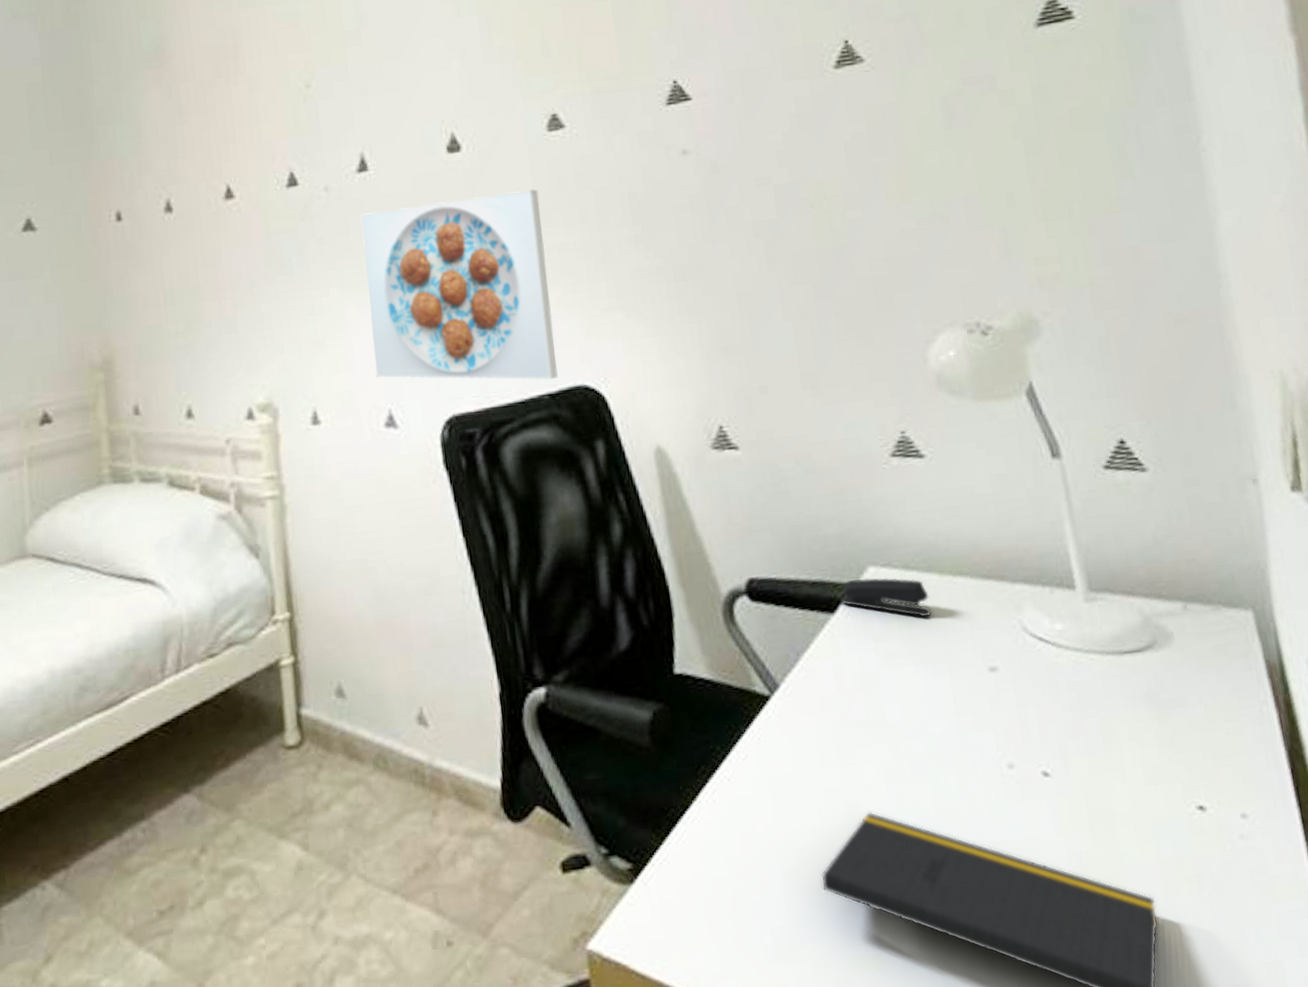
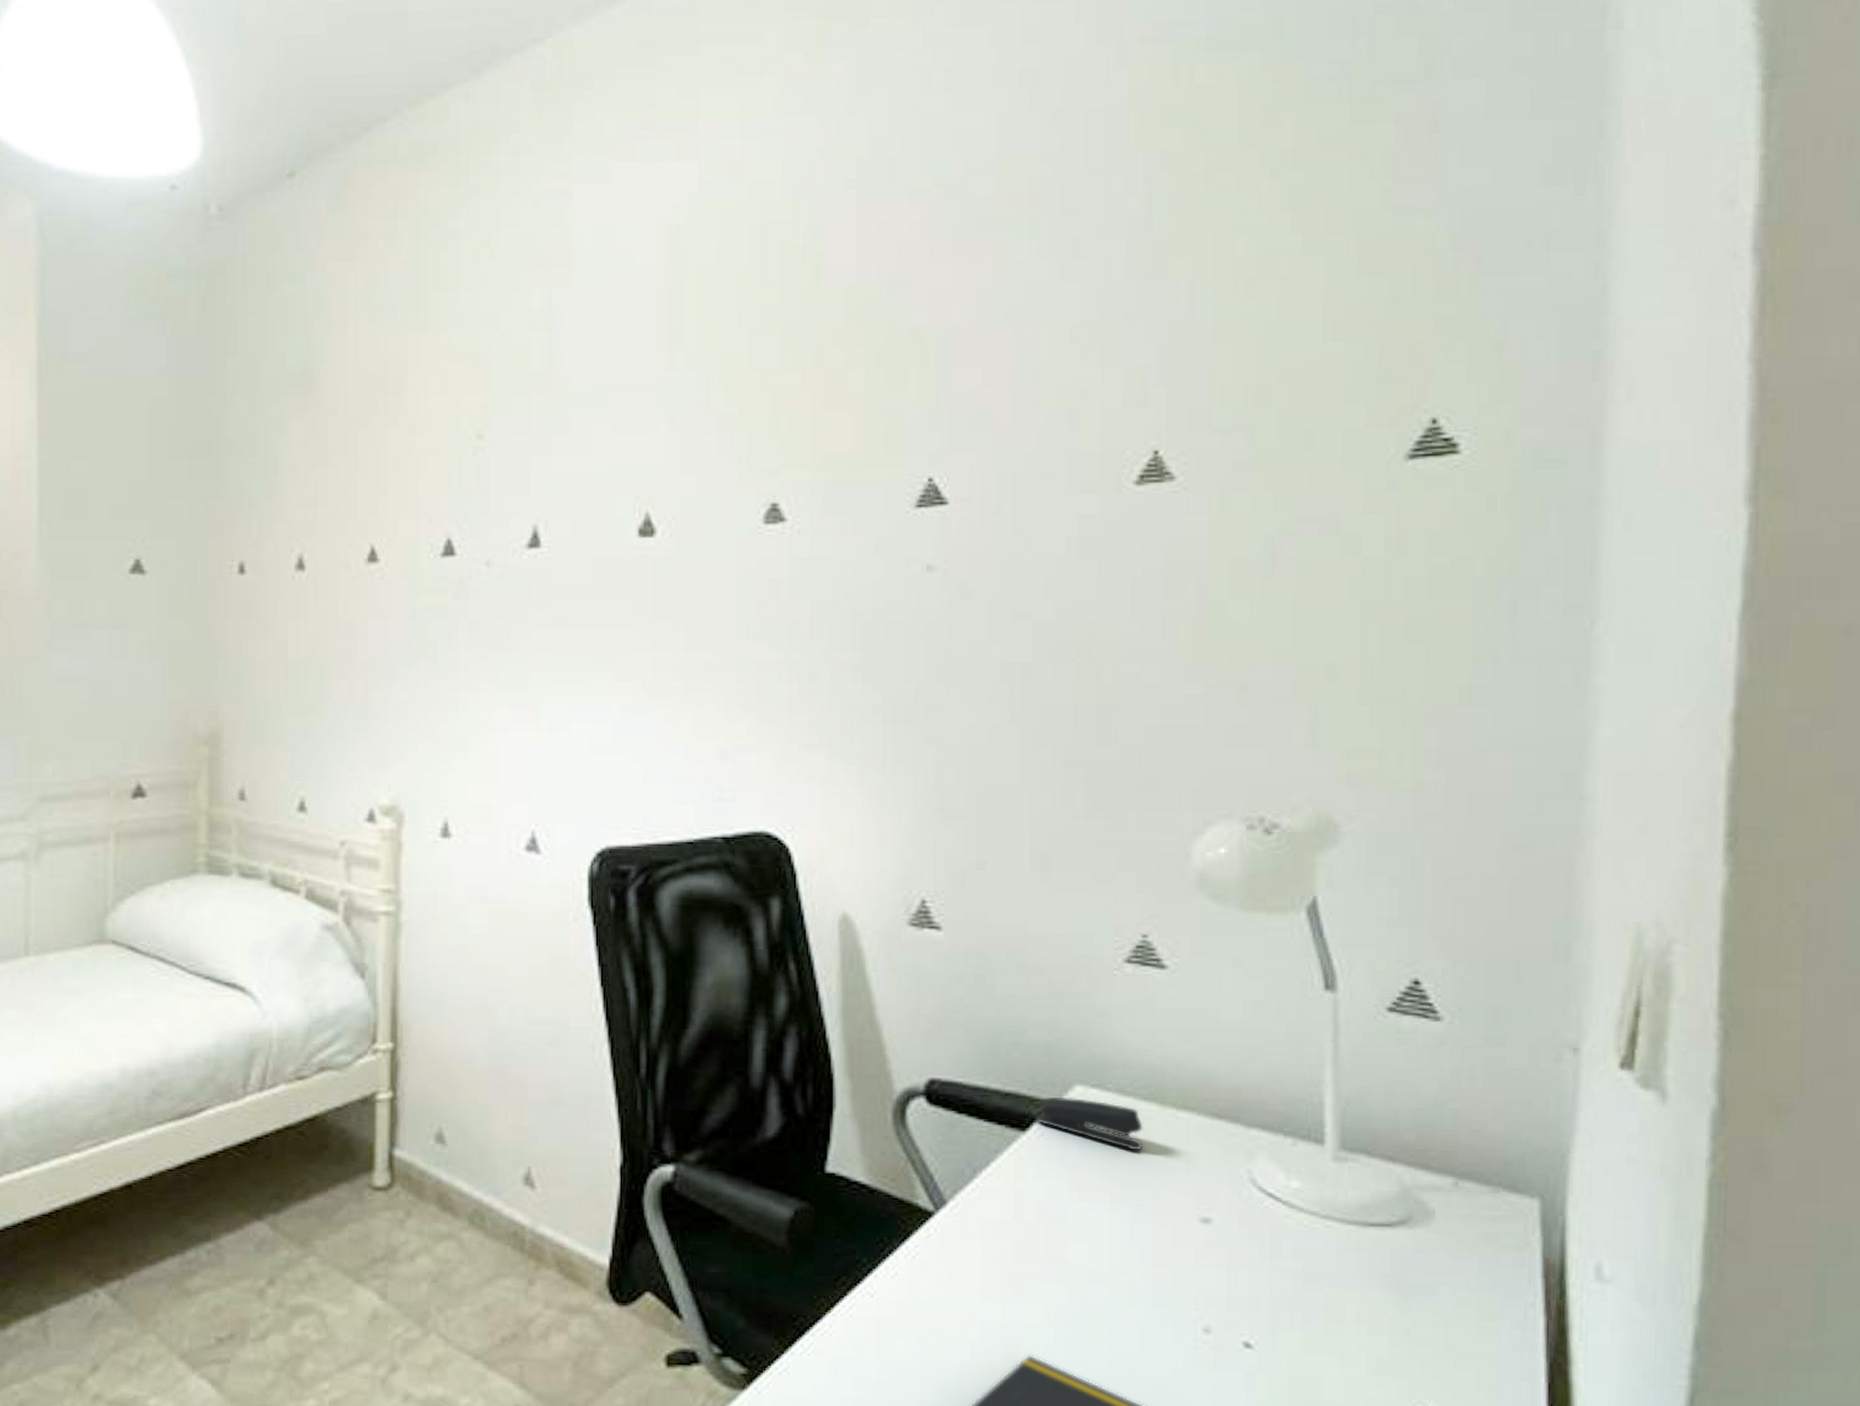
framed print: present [360,189,558,381] -> none [522,592,742,821]

